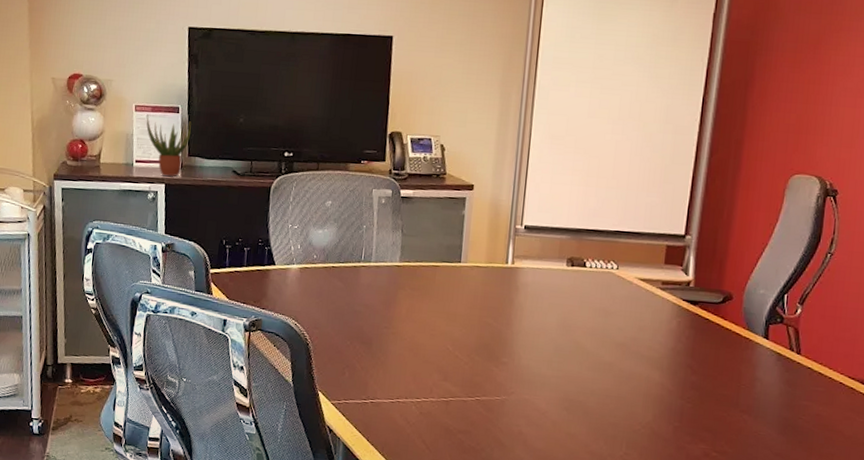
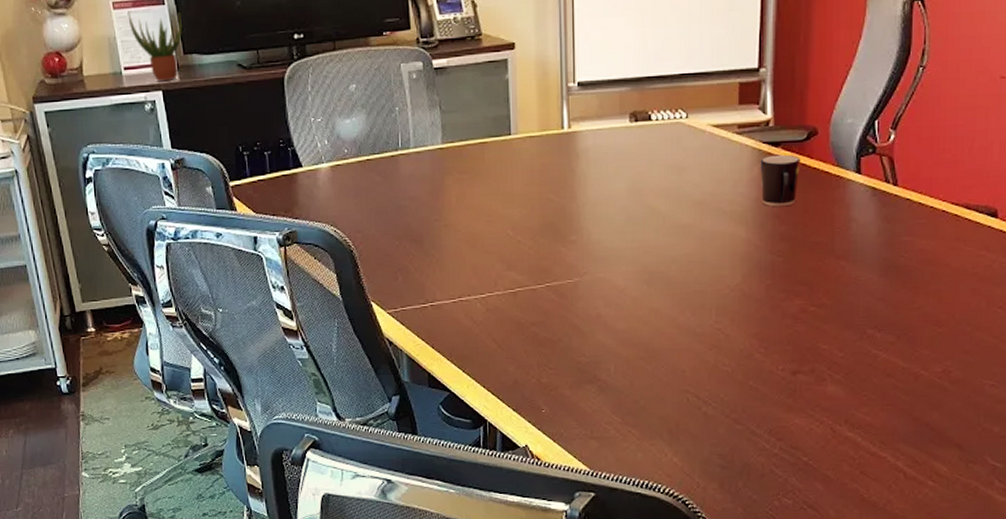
mug: none [677,312,715,359] -> present [760,154,801,207]

